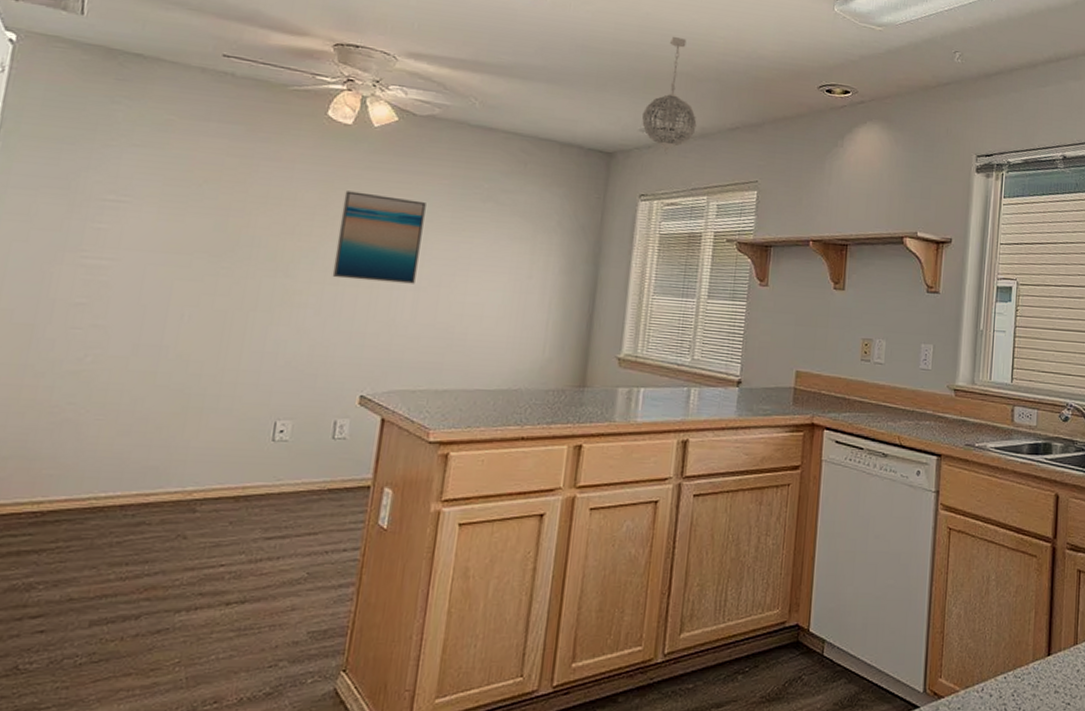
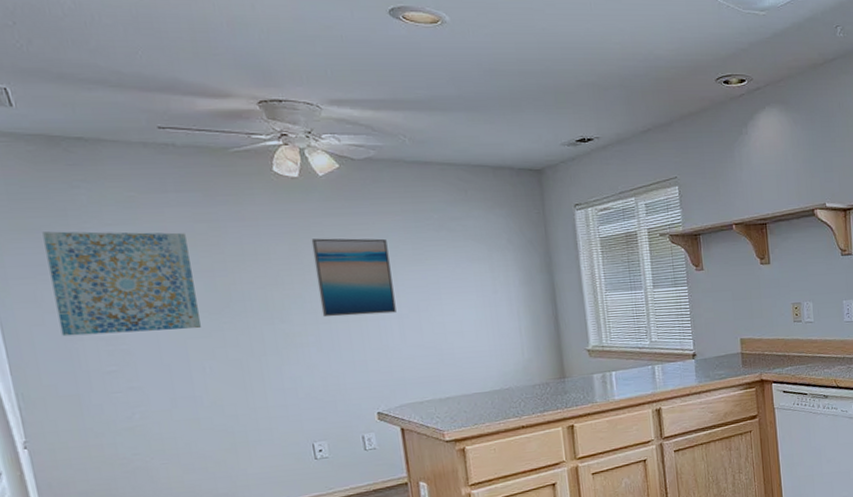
wall art: none [41,143,213,270] -> present [42,231,201,337]
pendant light: present [641,36,697,154] -> none [559,48,612,164]

